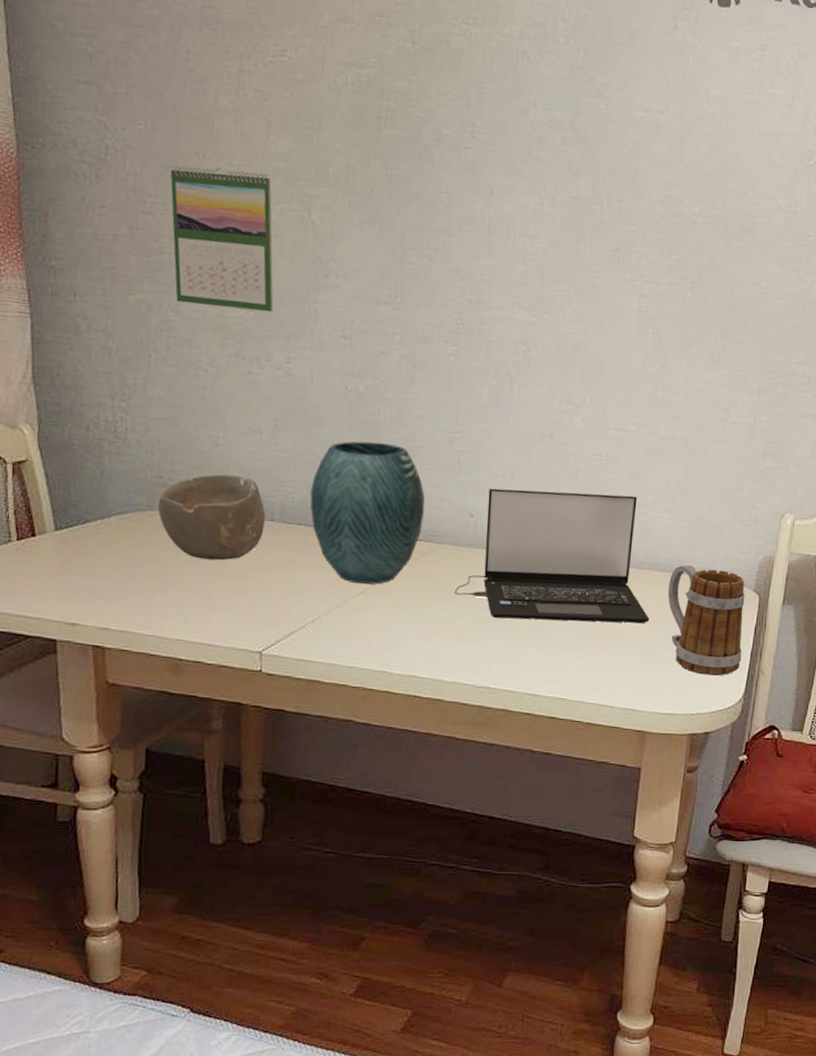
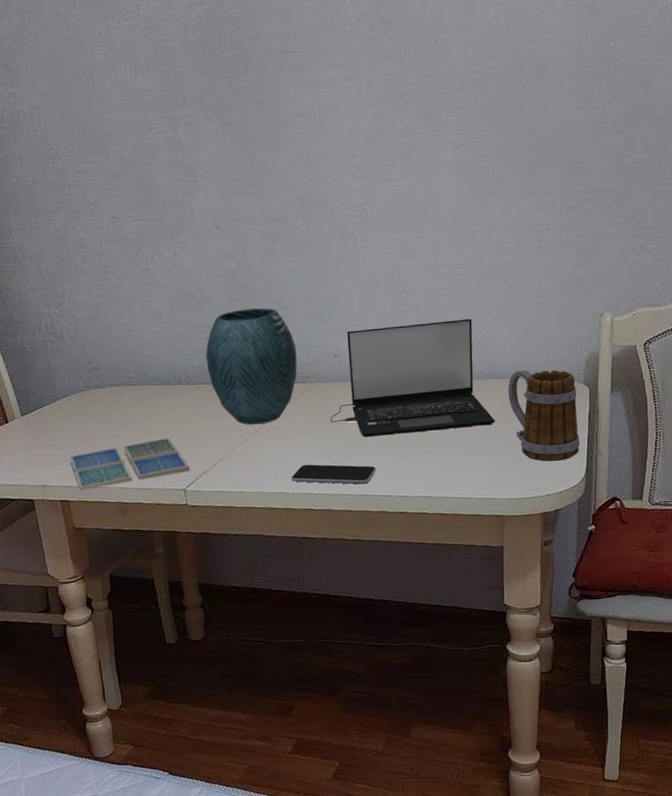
drink coaster: none [113,584,272,636] -> present [70,437,190,490]
bowl: present [157,474,265,561] -> none [92,352,175,423]
calendar: present [170,166,274,313] -> none [66,108,159,223]
smartphone: none [397,640,503,674] -> present [291,464,376,484]

